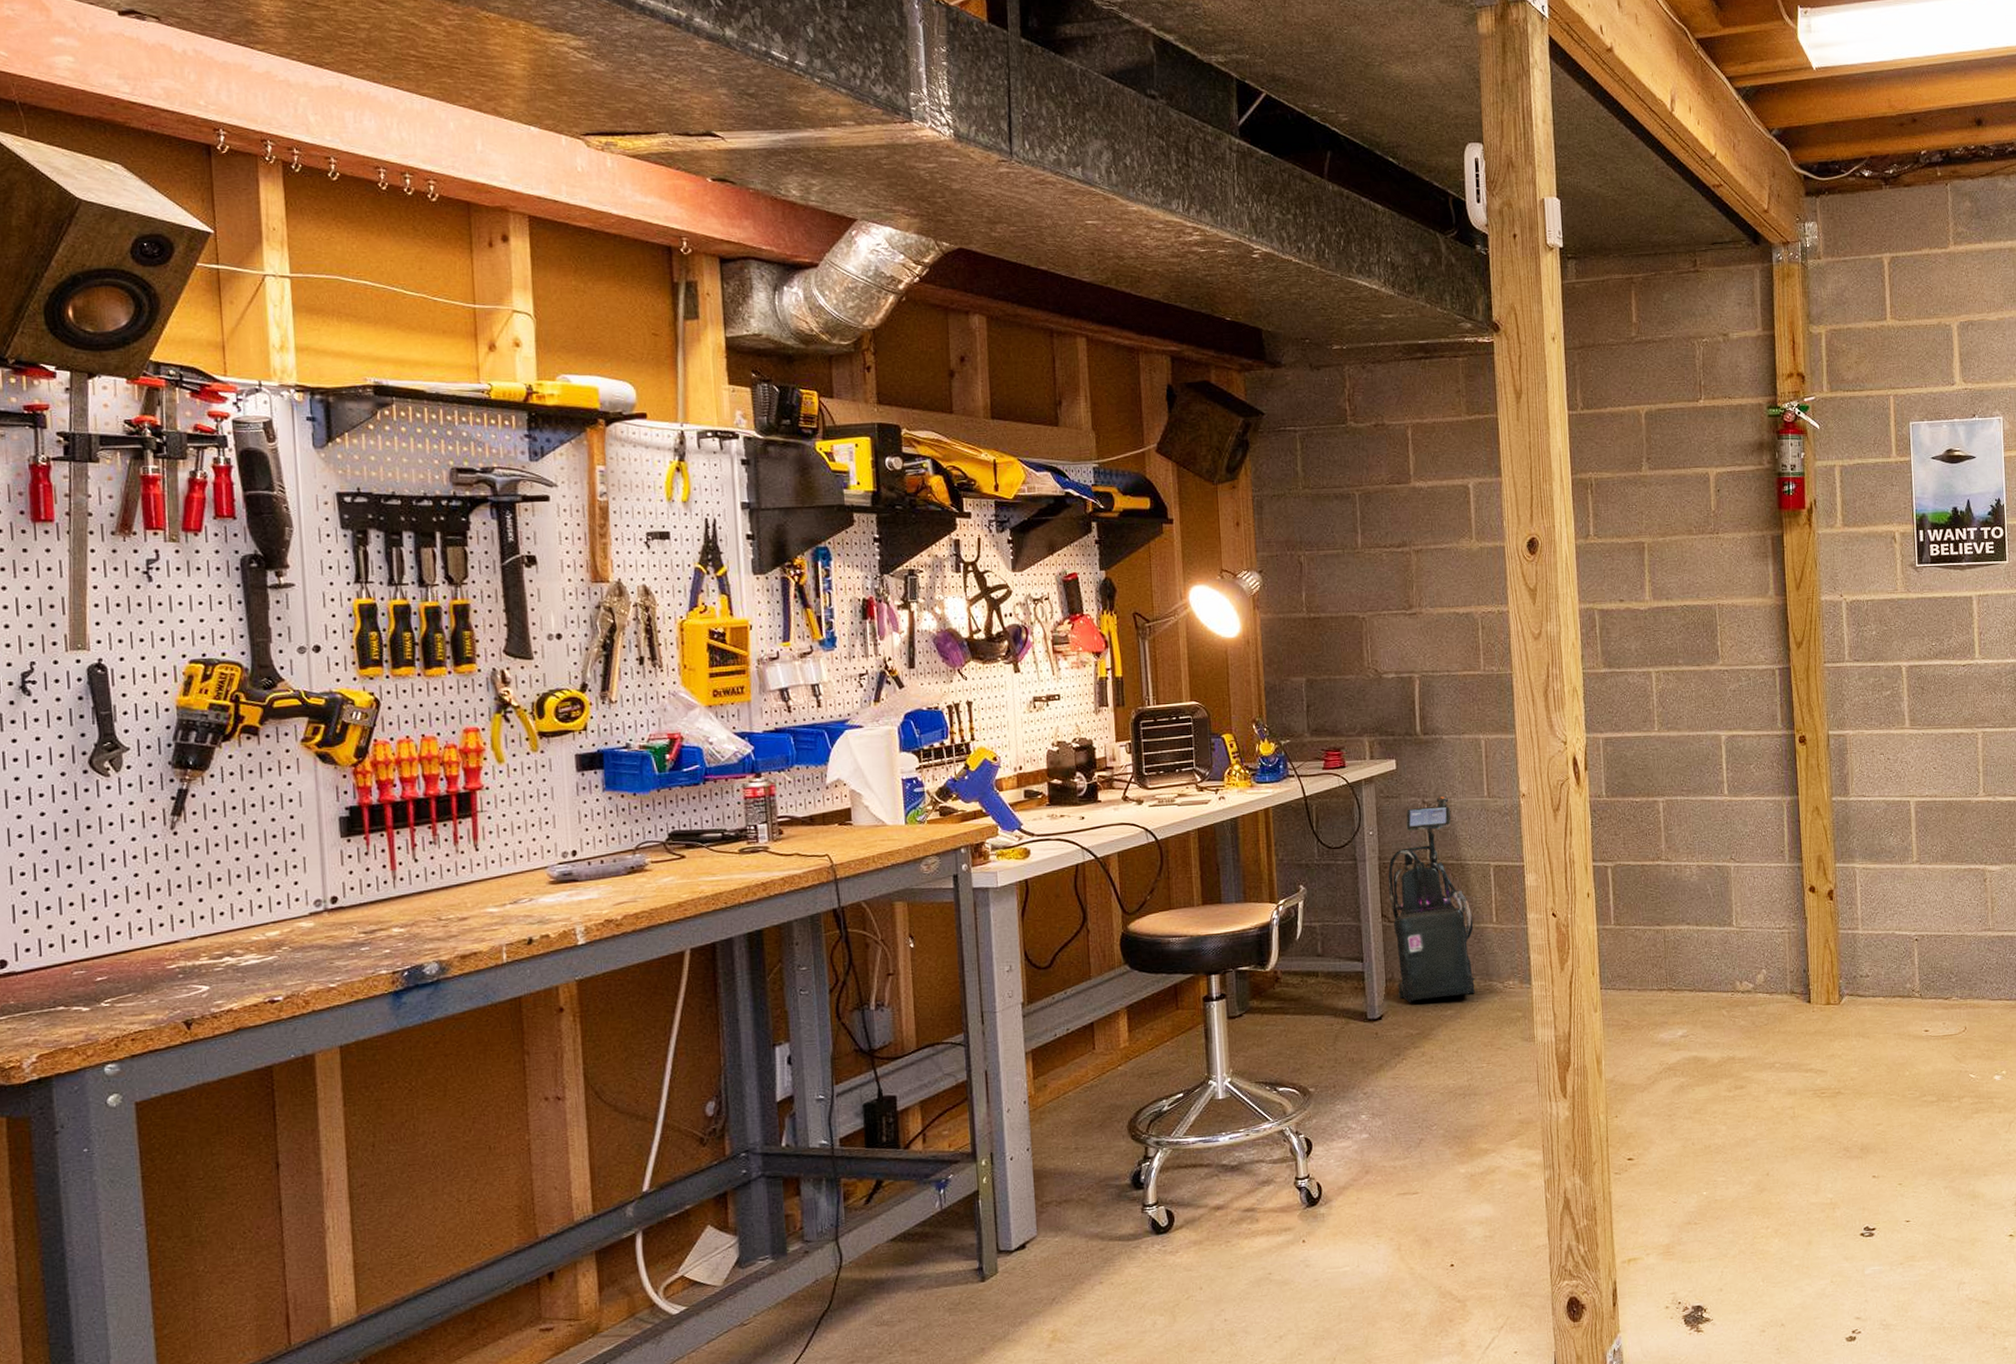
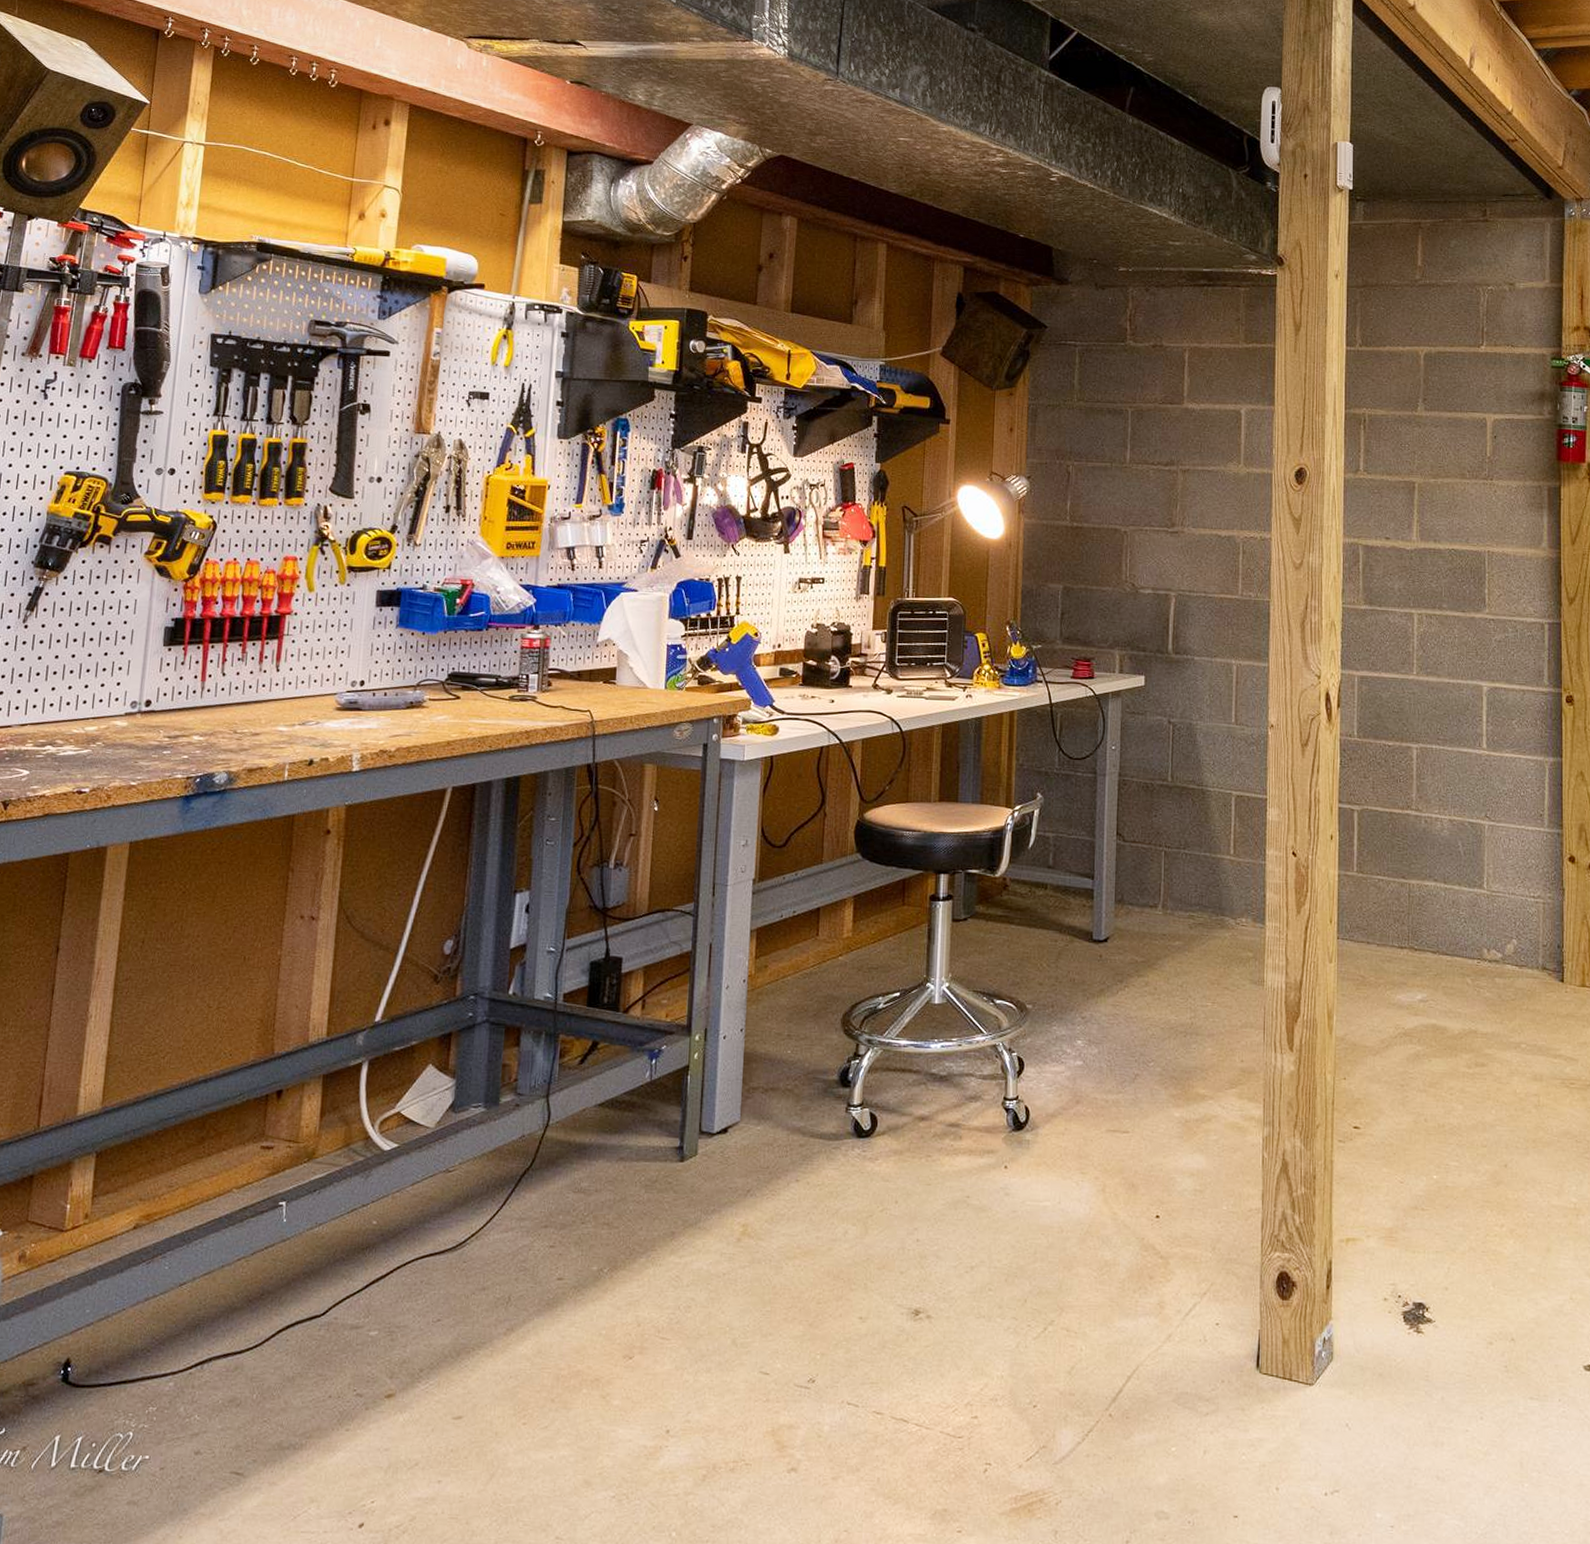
vacuum cleaner: present [1388,796,1476,1003] -> none [1126,718,1210,928]

